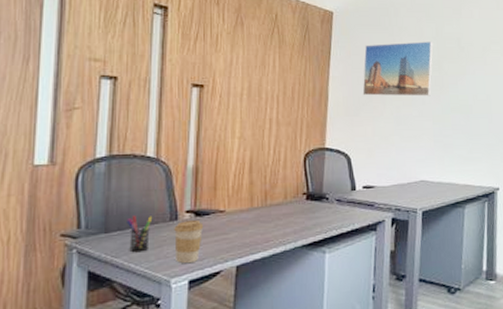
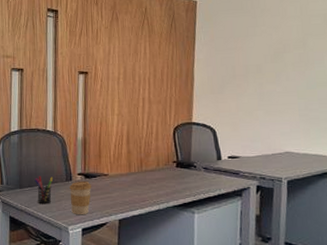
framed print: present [362,41,433,97] -> none [226,20,298,75]

